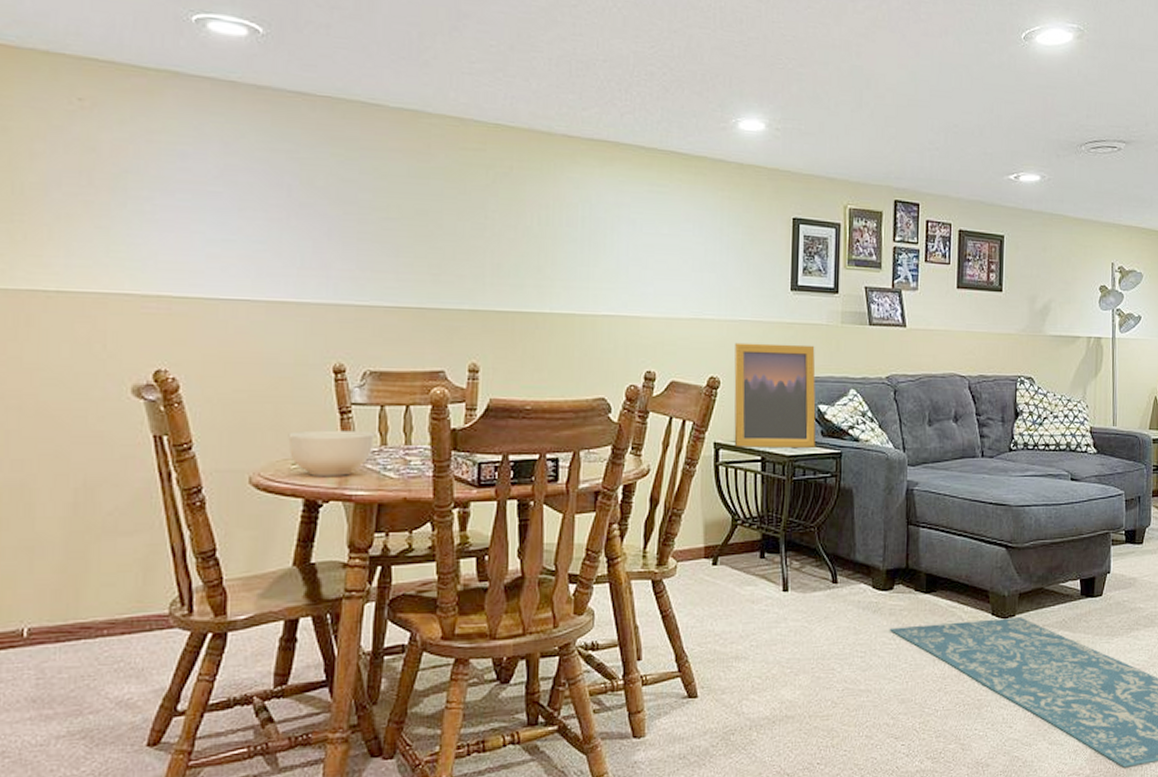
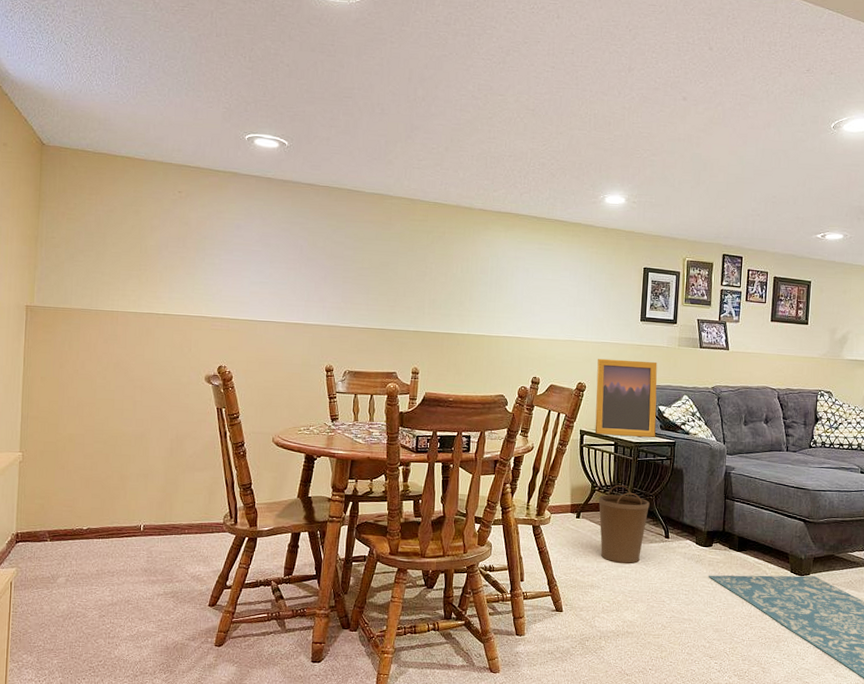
bowl: present [288,430,375,476] -> none [296,409,350,440]
basket: none [741,514,811,623] -> present [598,484,650,564]

